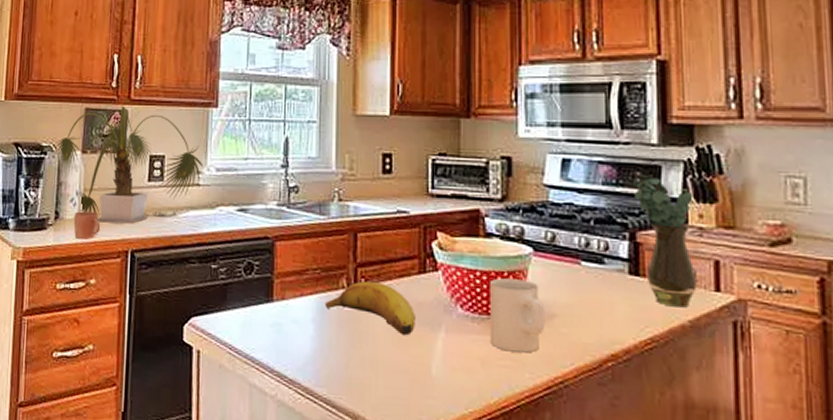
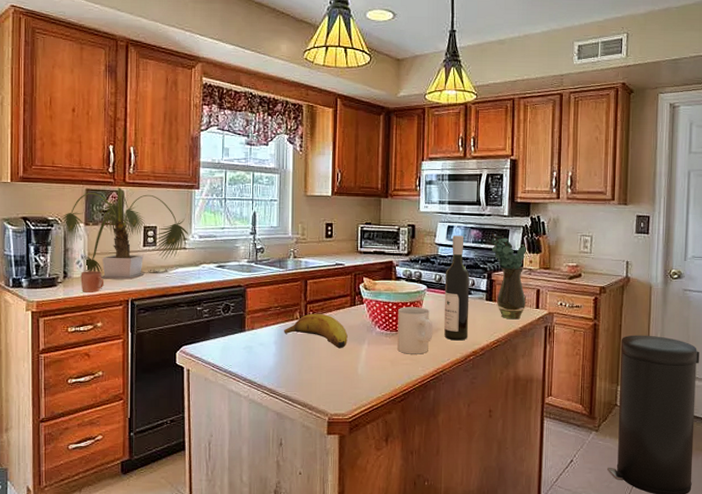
bottle: none [560,173,603,336] -> present [443,235,470,341]

